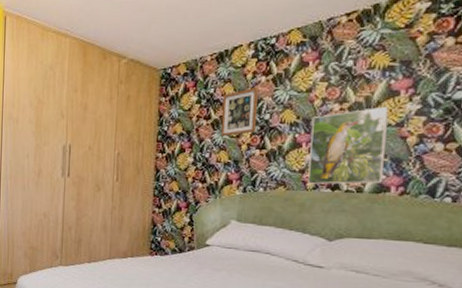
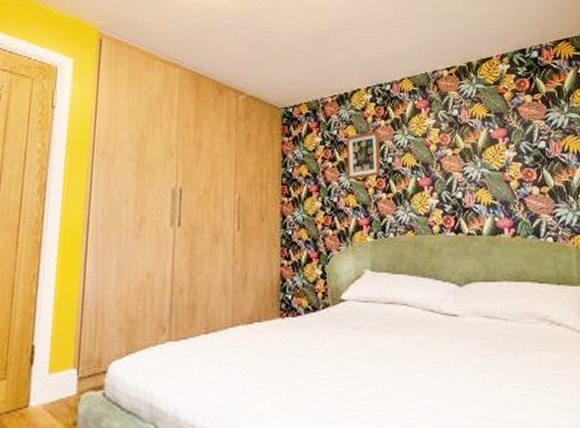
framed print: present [307,106,389,185] -> none [429,152,497,228]

